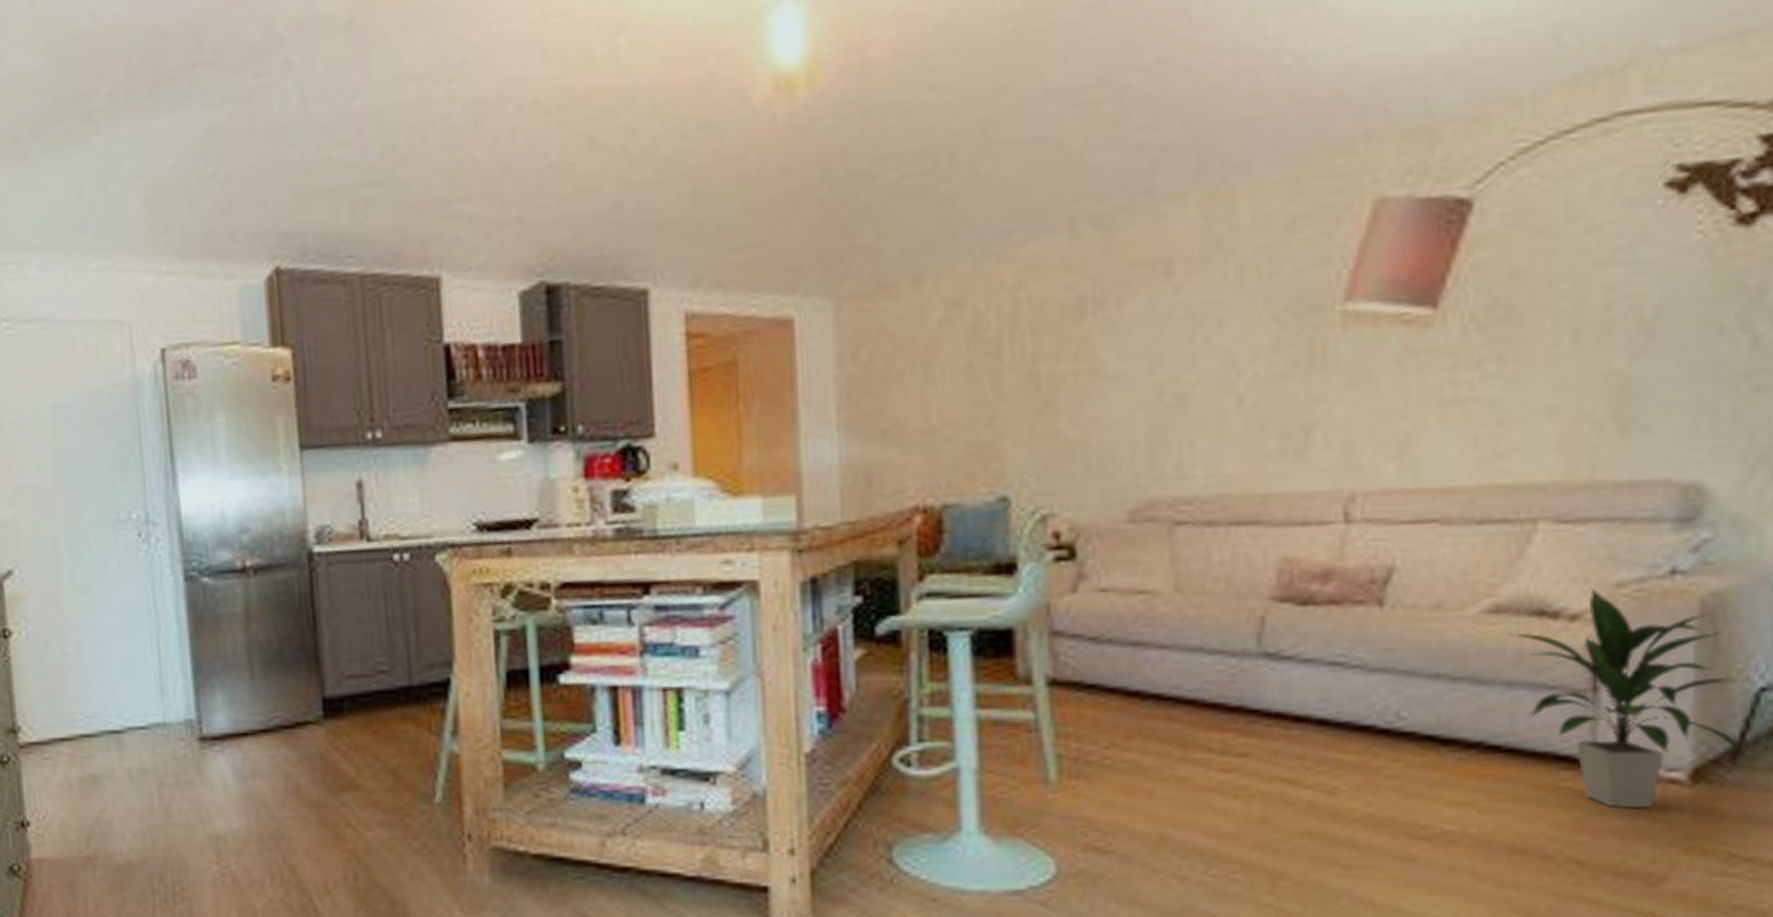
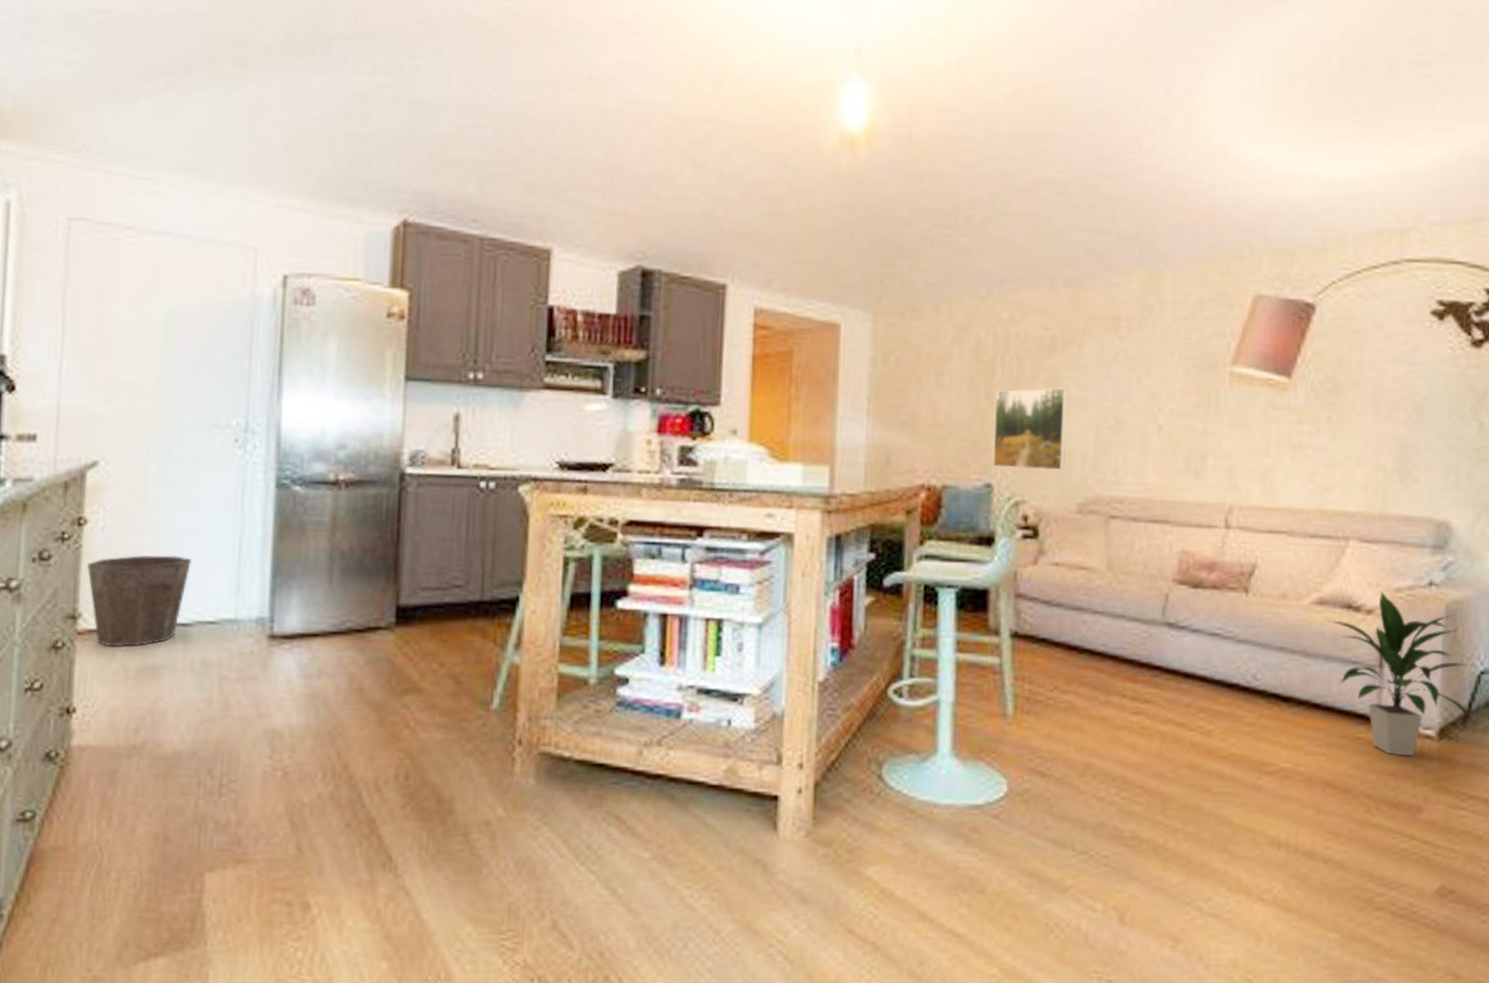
waste bin: none [17,661,114,759] -> present [86,555,191,648]
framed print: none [1005,362,1107,475] -> present [993,388,1067,470]

